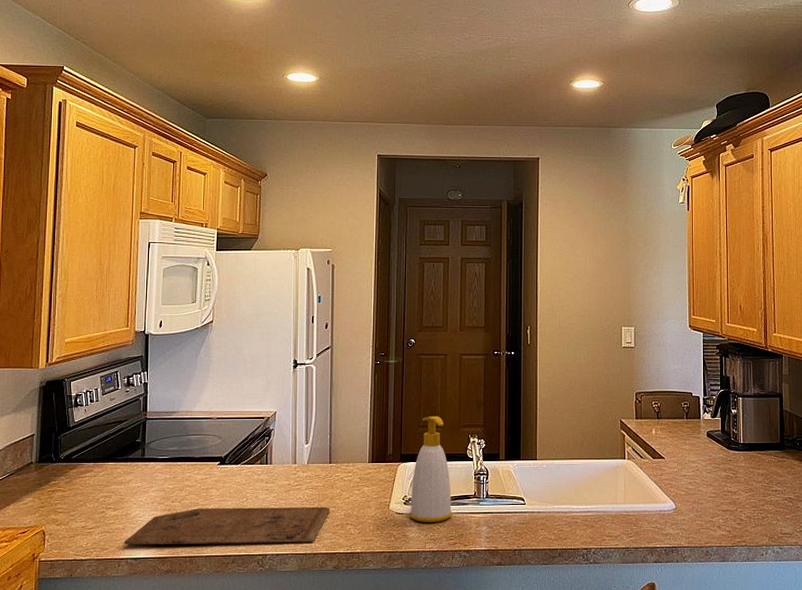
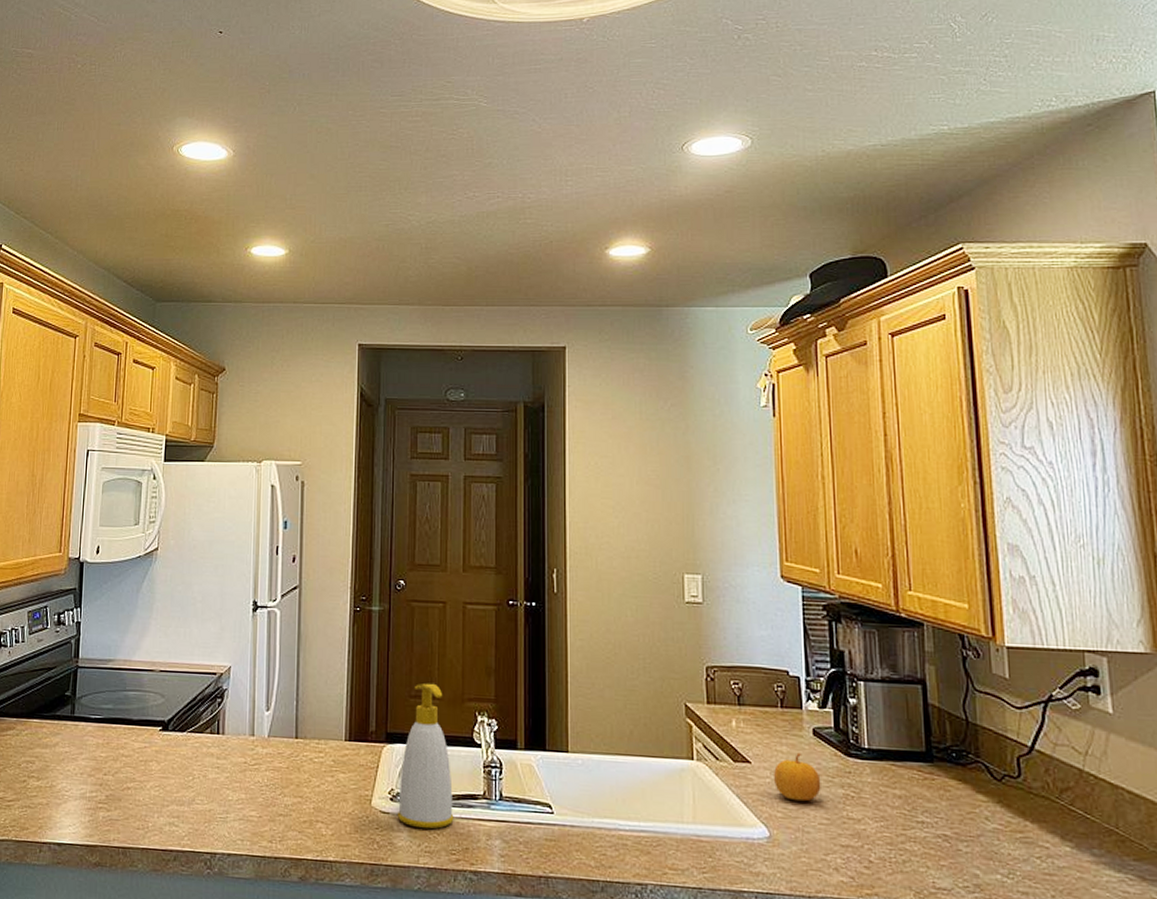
cutting board: present [123,506,331,545] -> none [46,785,296,842]
fruit: none [680,449,711,483] -> present [774,752,821,802]

